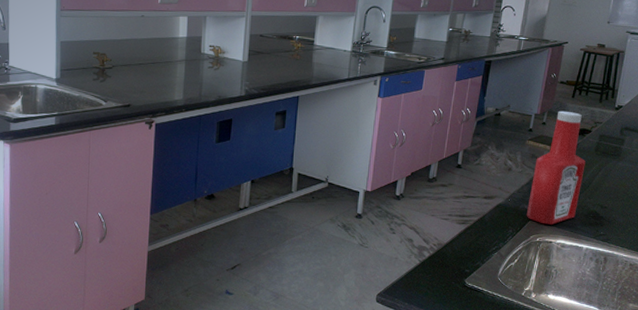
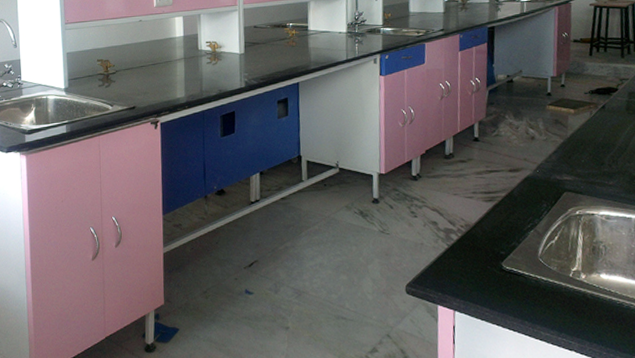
ketchup bottle: present [526,110,586,225] -> none [559,70,618,195]

